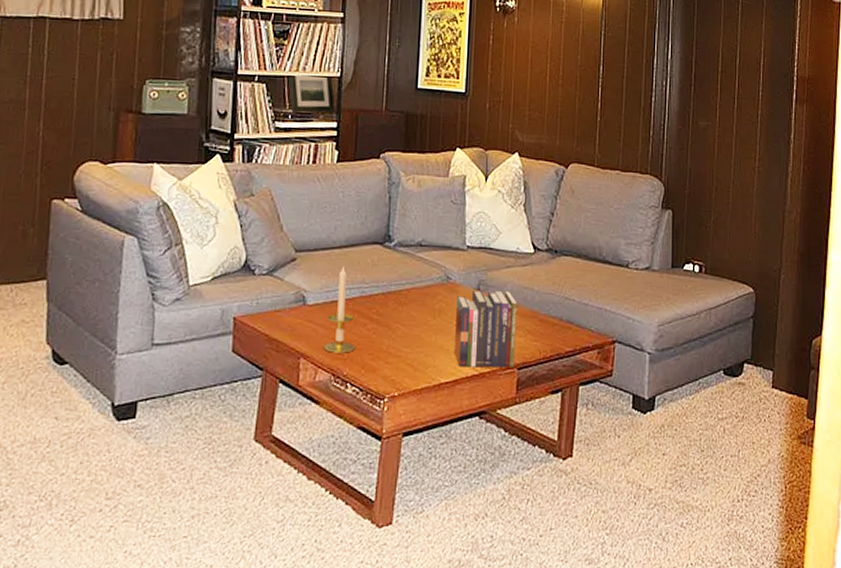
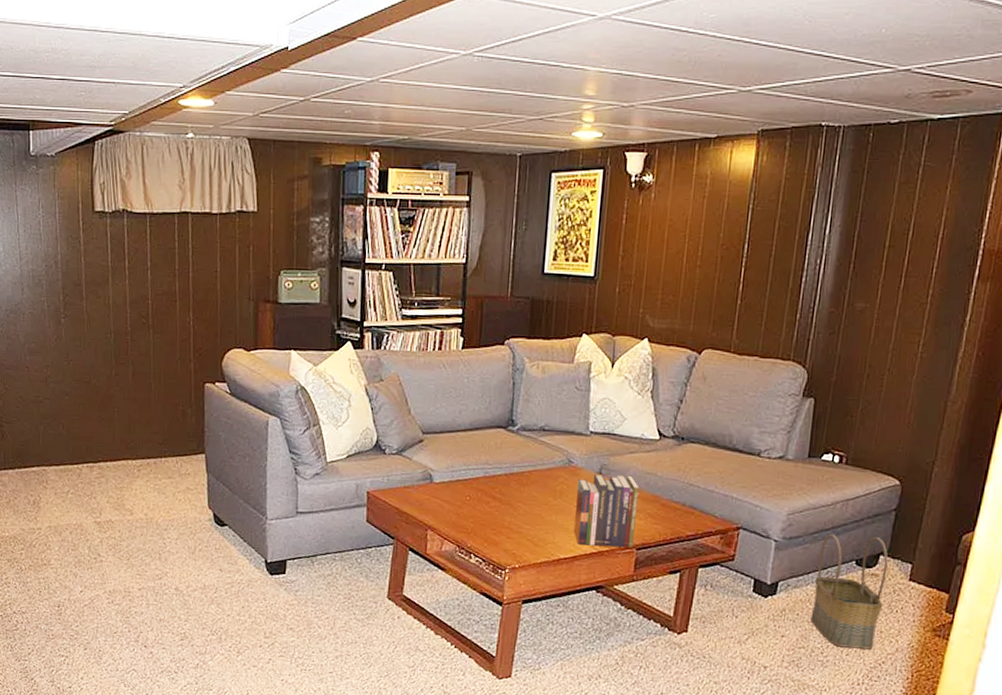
picture frame: present [288,74,335,114] -> none [414,261,461,301]
candle: present [323,265,356,353] -> none [449,447,479,528]
basket: none [688,344,752,463] -> present [810,534,889,650]

